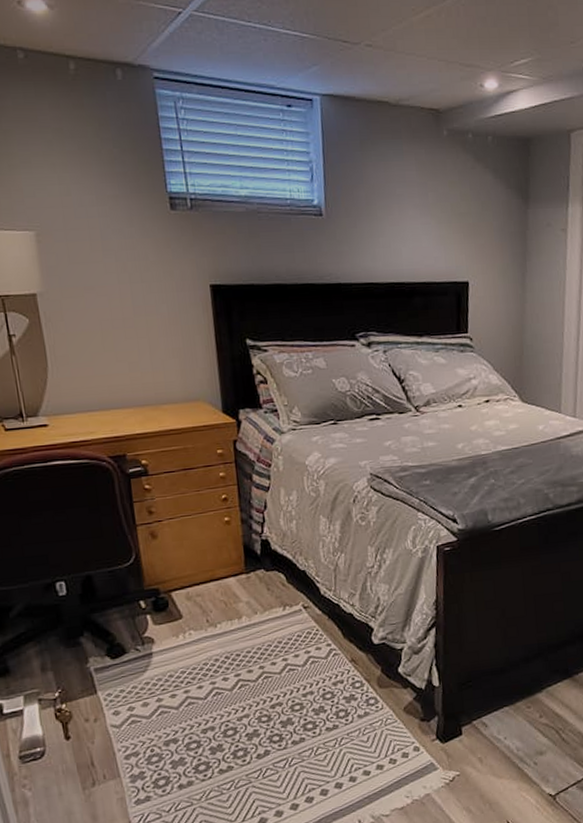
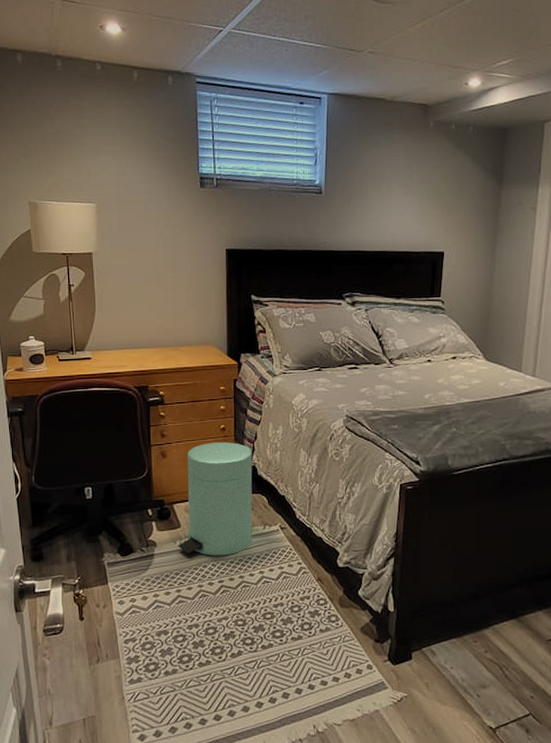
trash can: none [181,514,271,648] -> present [178,442,253,556]

